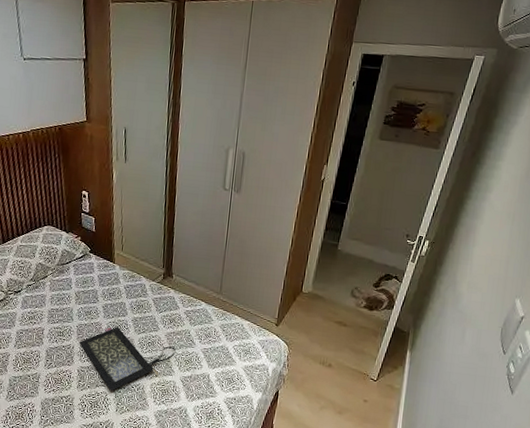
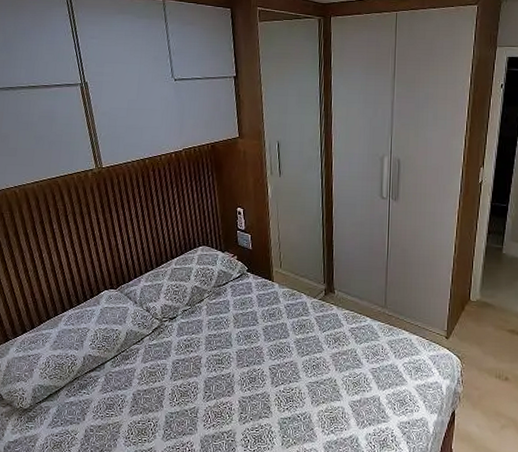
clutch bag: present [79,327,176,391] -> none [239,350,343,423]

